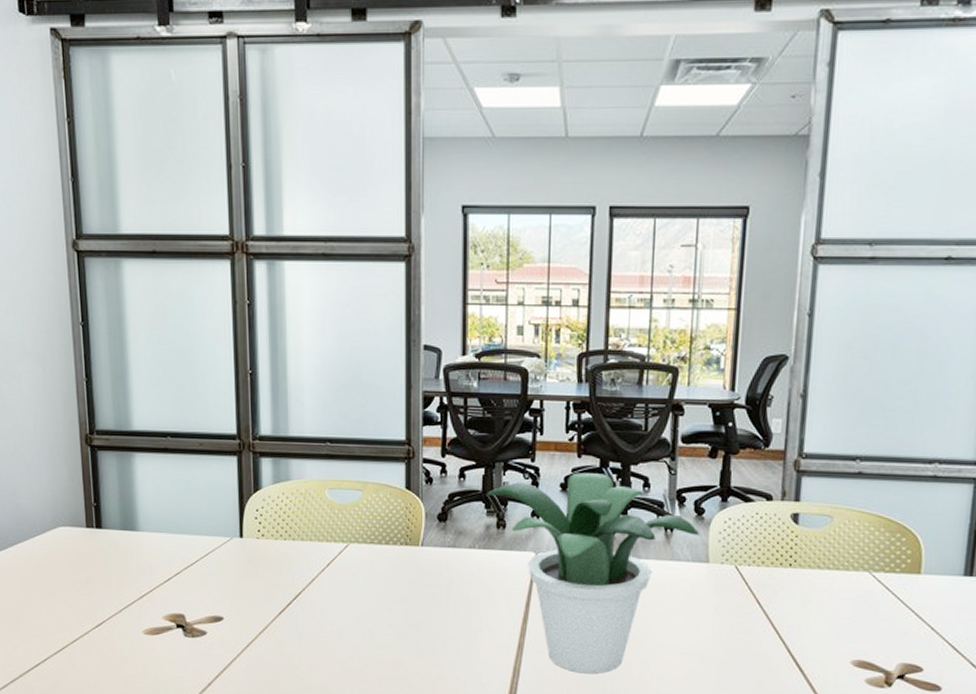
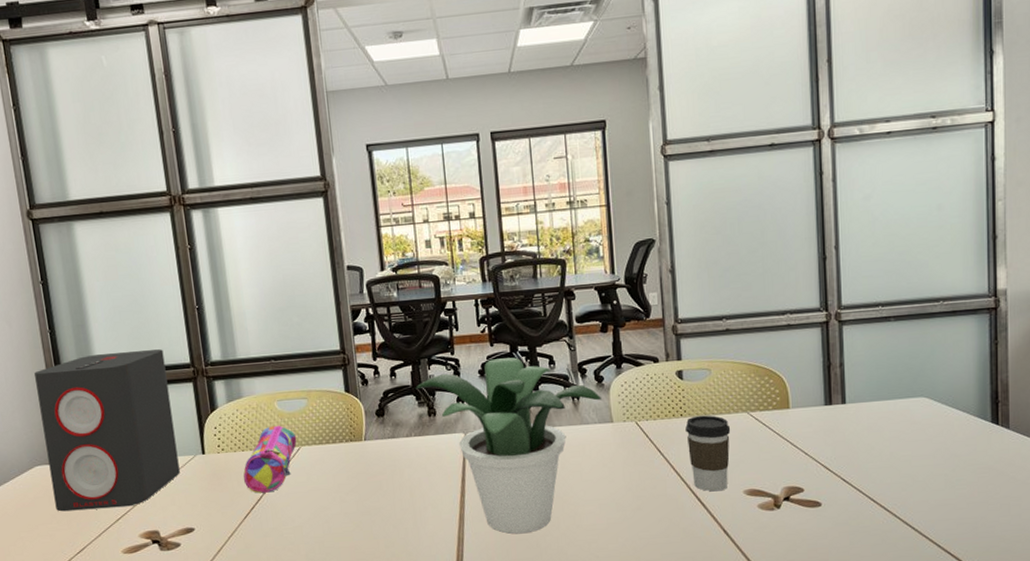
speaker: none [66,412,214,584] -> present [34,349,180,512]
pencil case: none [283,516,346,590] -> present [243,425,297,493]
coffee cup: none [792,568,847,658] -> present [685,415,731,492]

